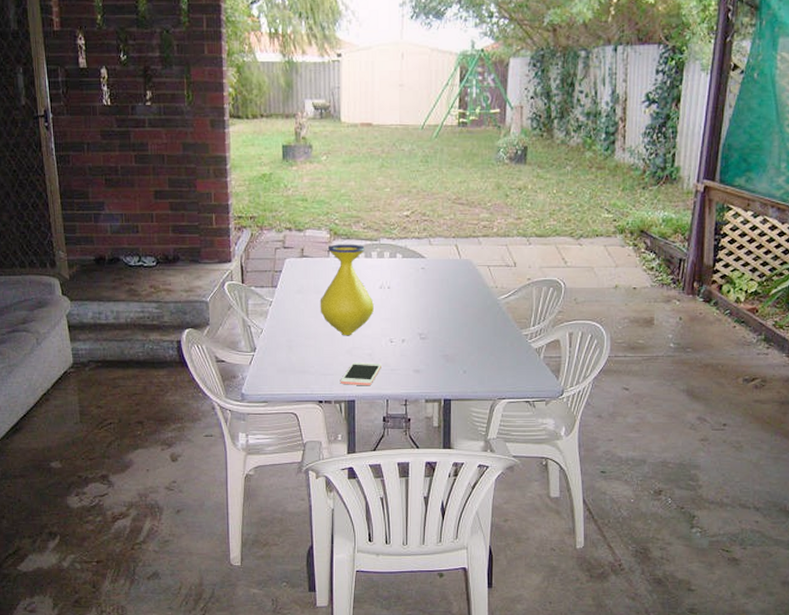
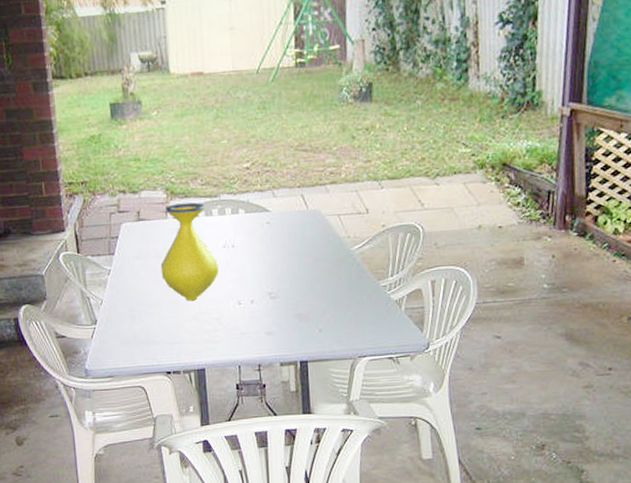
cell phone: present [340,362,381,386] -> none [187,327,231,353]

